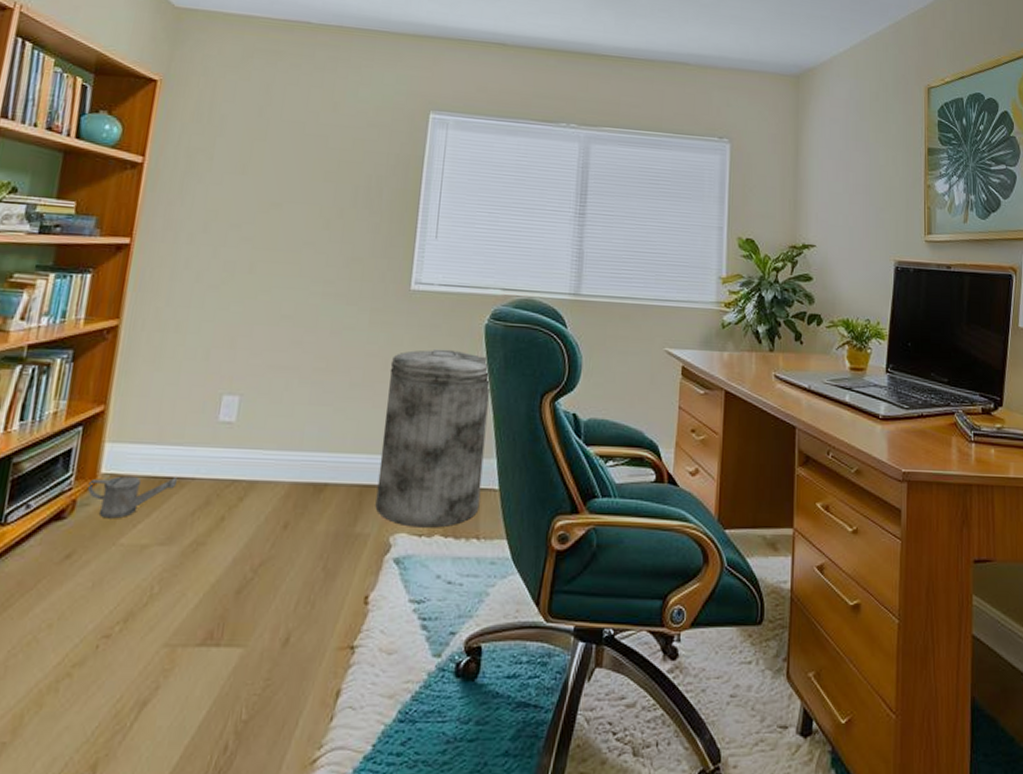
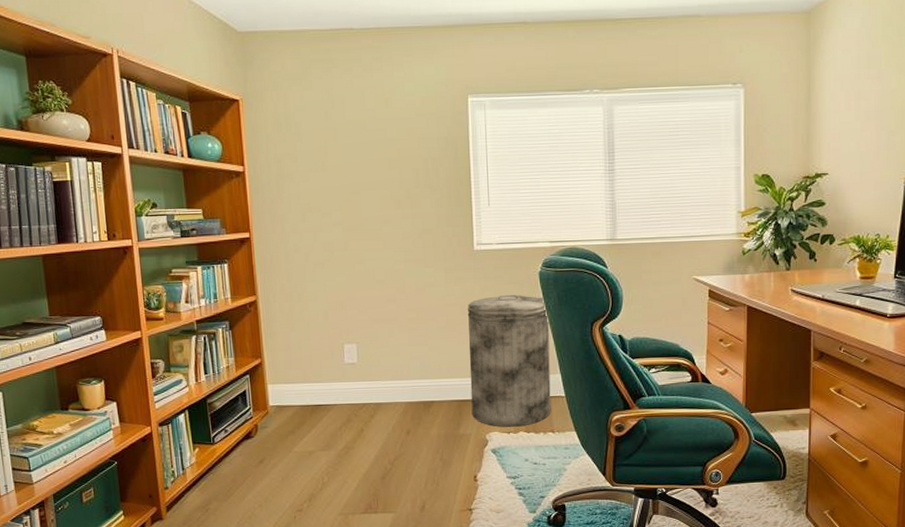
watering can: present [88,475,177,519] -> none [263,405,324,436]

